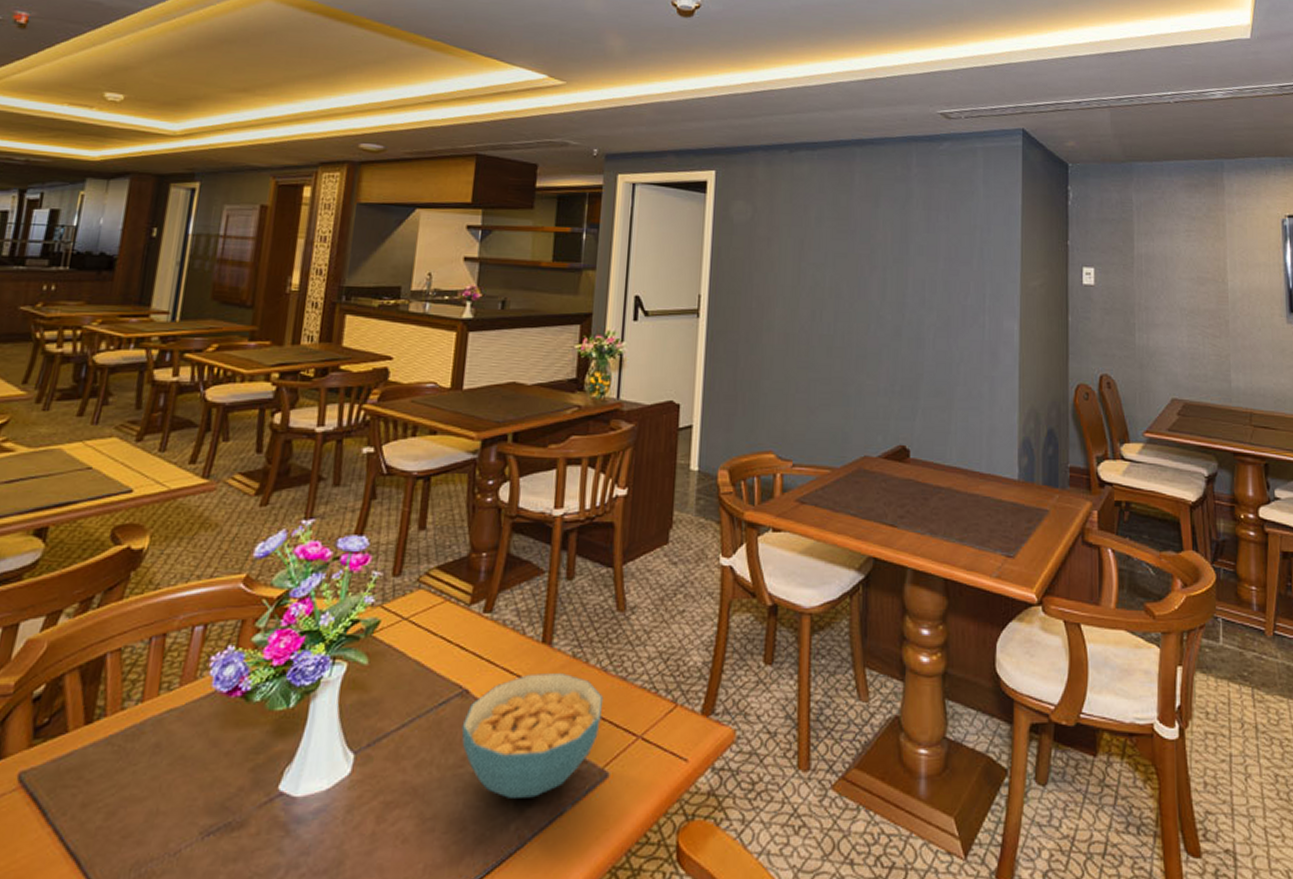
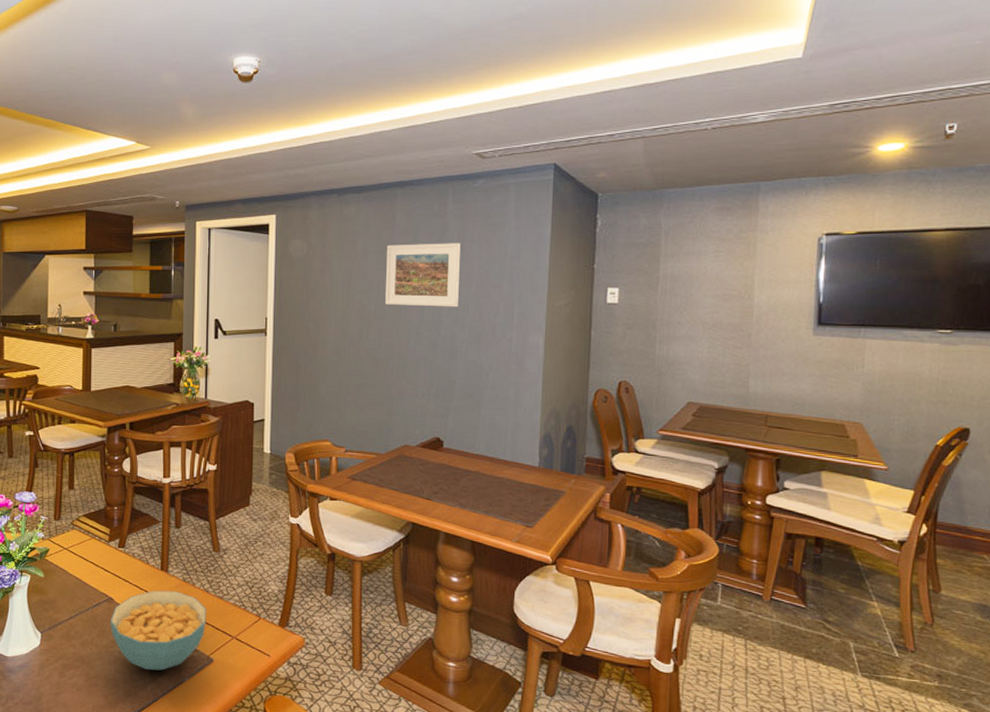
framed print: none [842,211,926,287] -> present [385,243,460,308]

